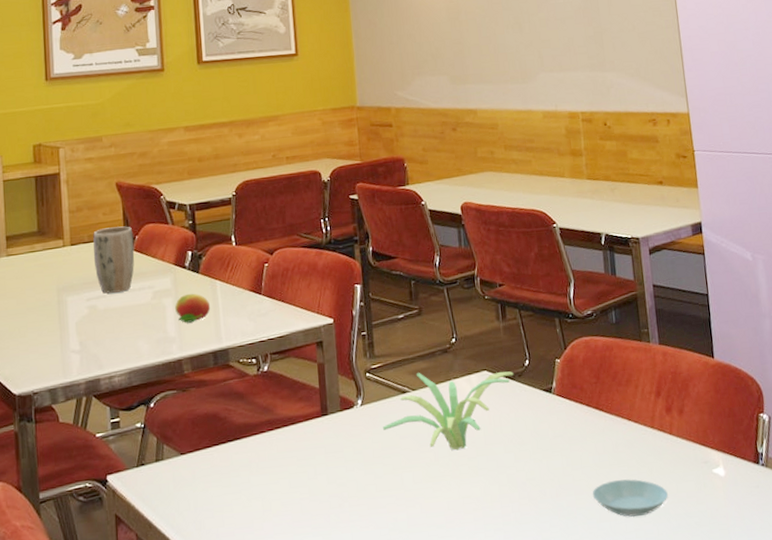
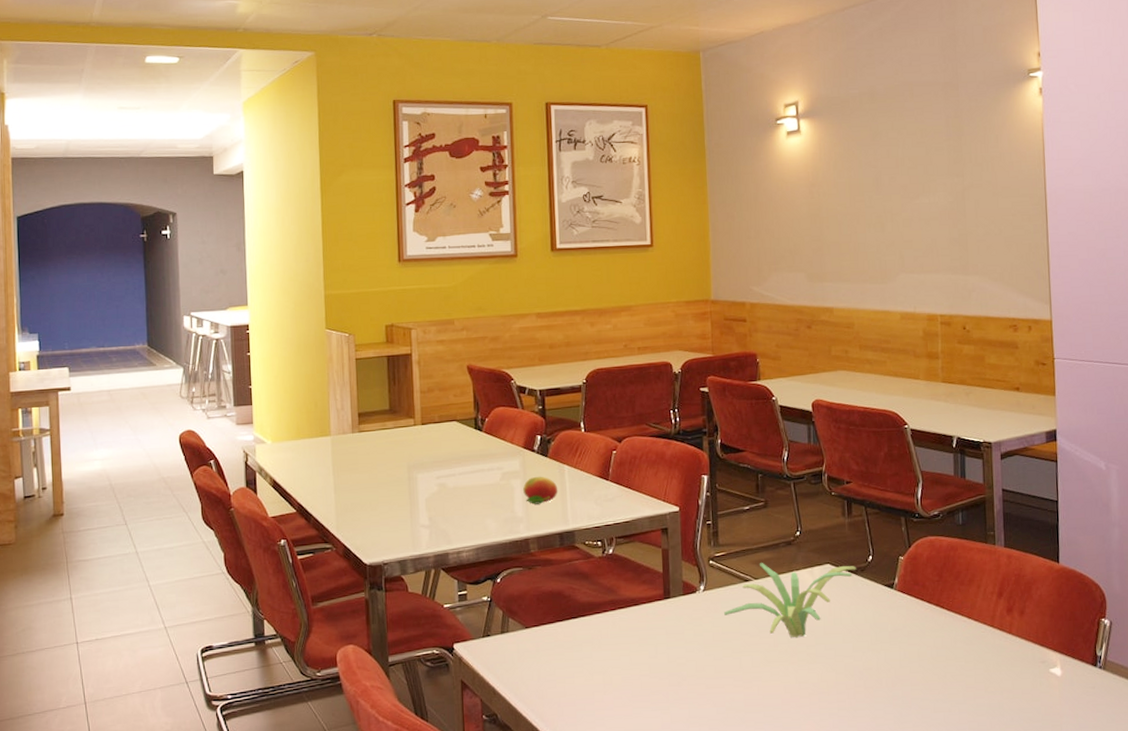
plant pot: present [93,226,135,294] -> none [443,408,484,472]
saucer: present [592,479,668,518] -> none [928,674,1003,710]

